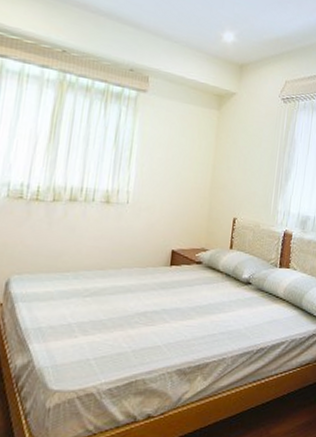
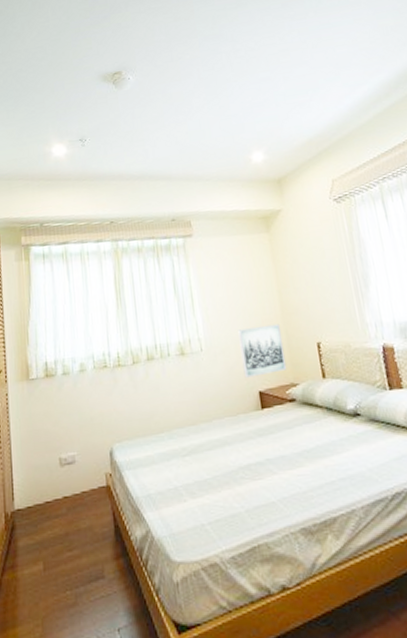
wall art: none [162,191,207,237] -> present [238,323,287,378]

